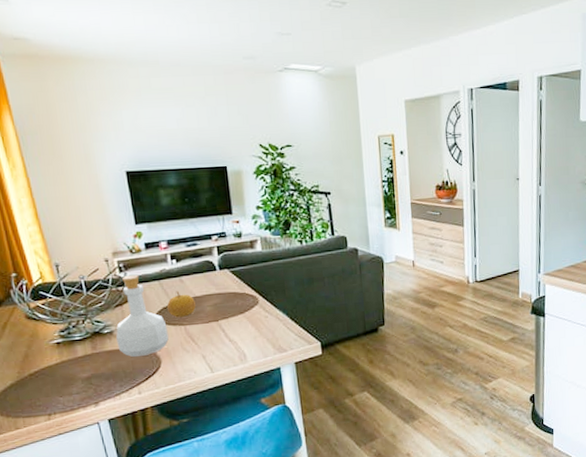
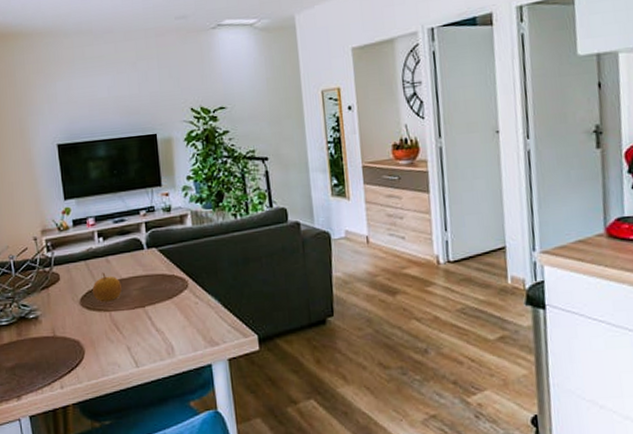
bottle: present [116,274,169,357] -> none [41,254,93,346]

